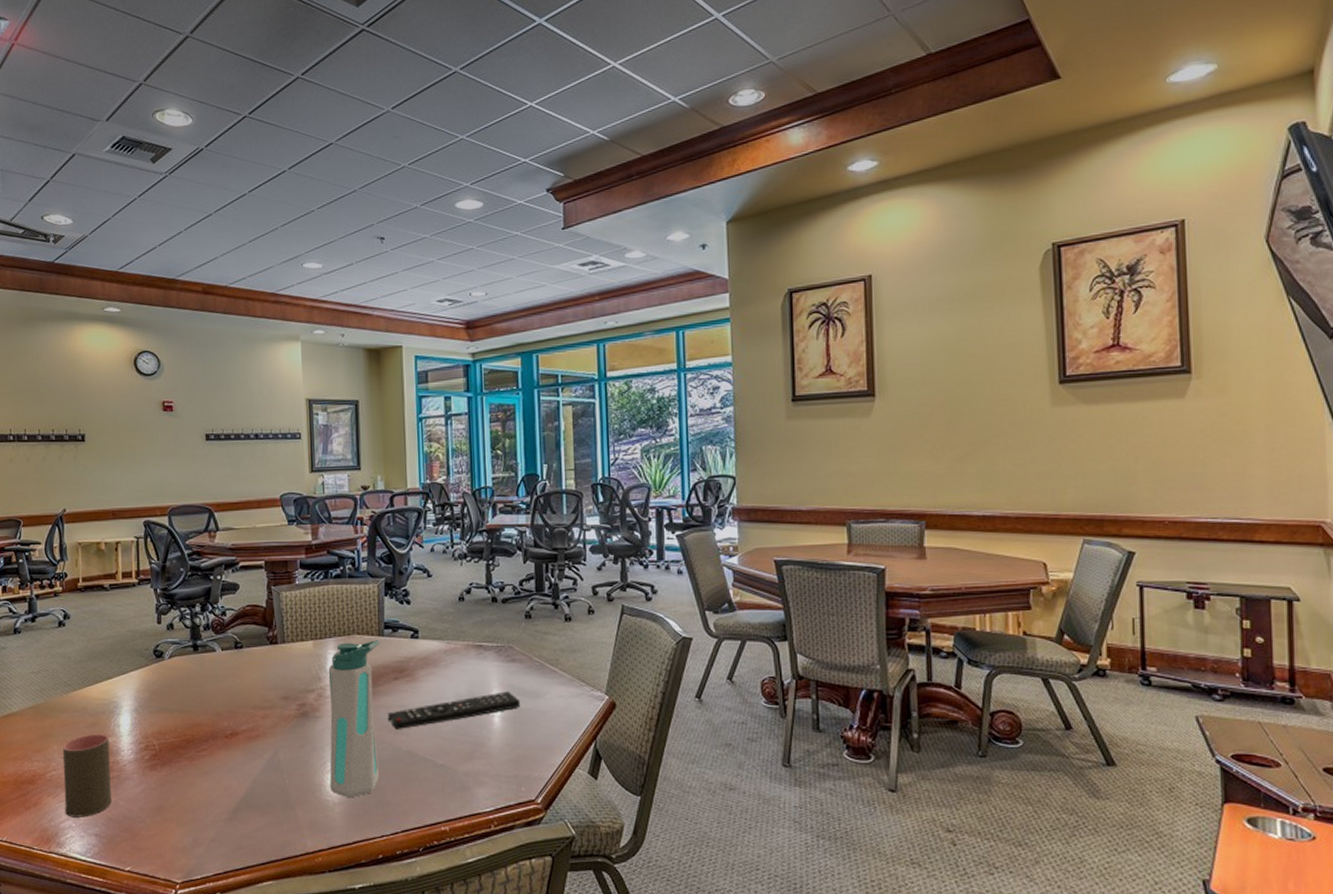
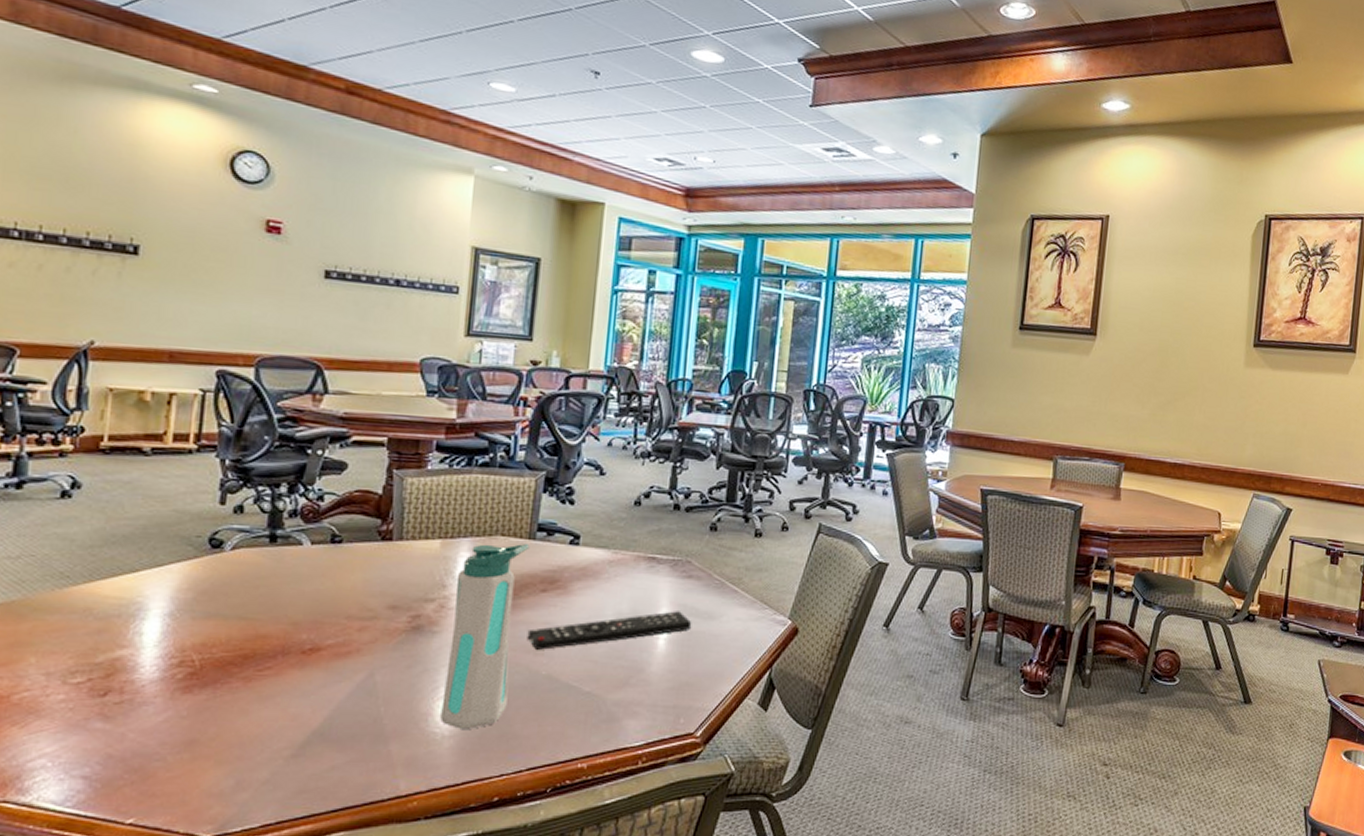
cup: present [62,734,112,817] -> none [37,643,123,754]

